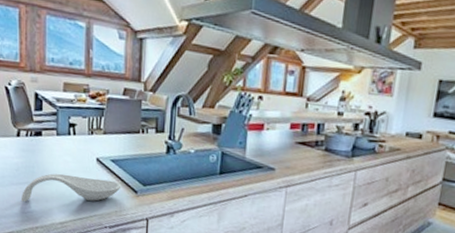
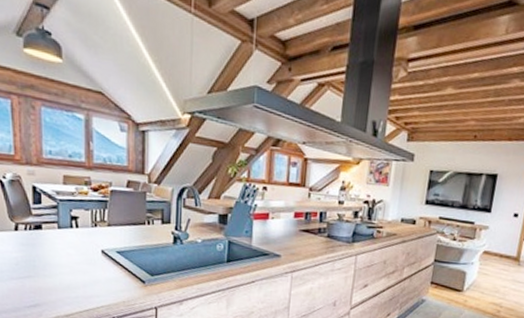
spoon rest: present [20,173,122,203] -> none [22,266,129,297]

